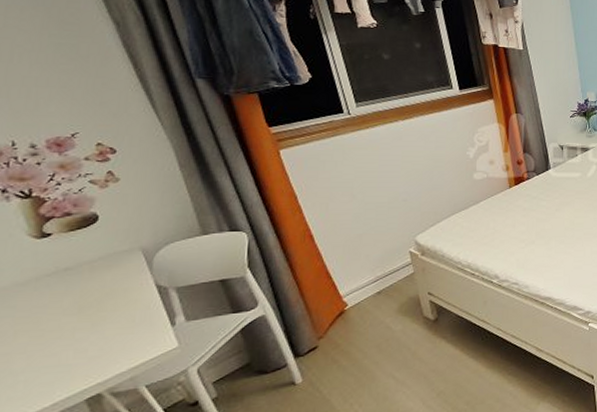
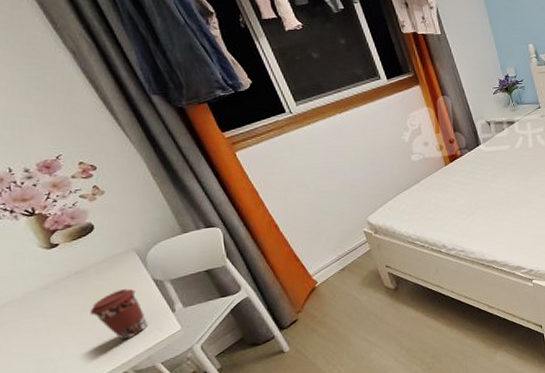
coffee cup: none [71,293,140,355] -> present [89,288,148,340]

